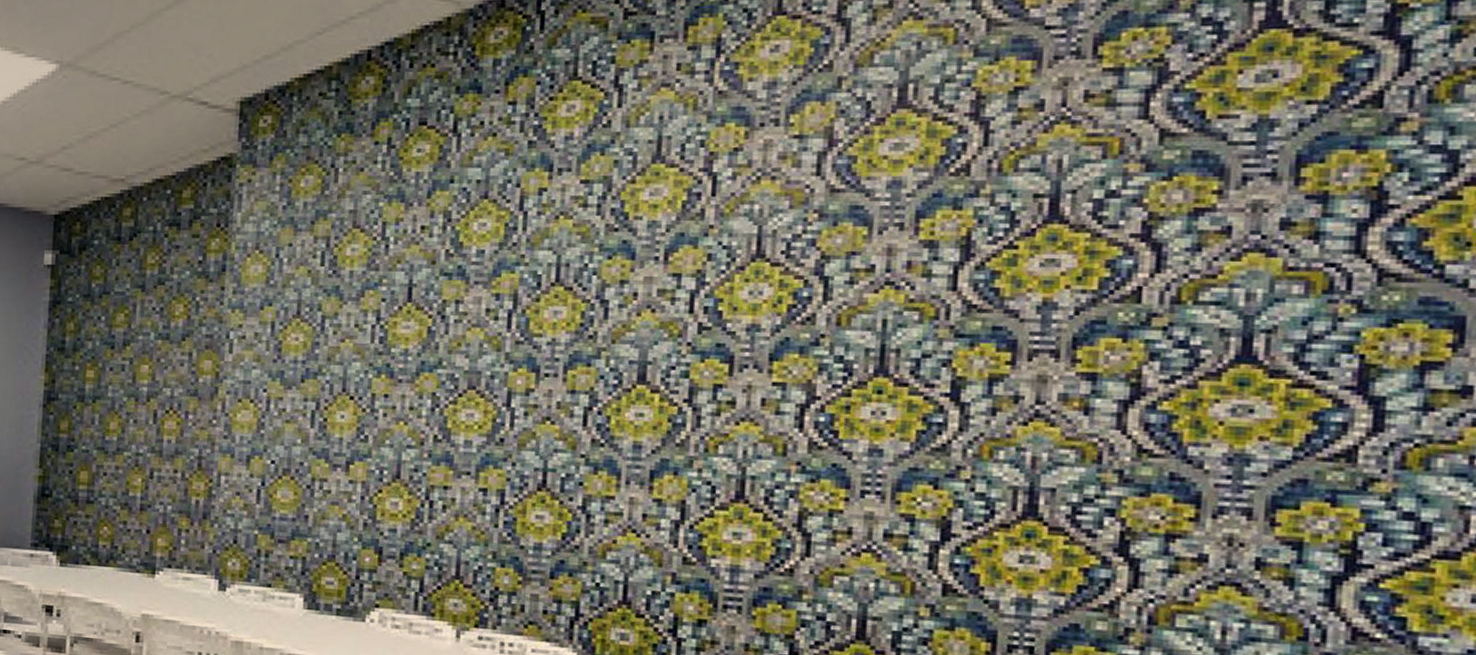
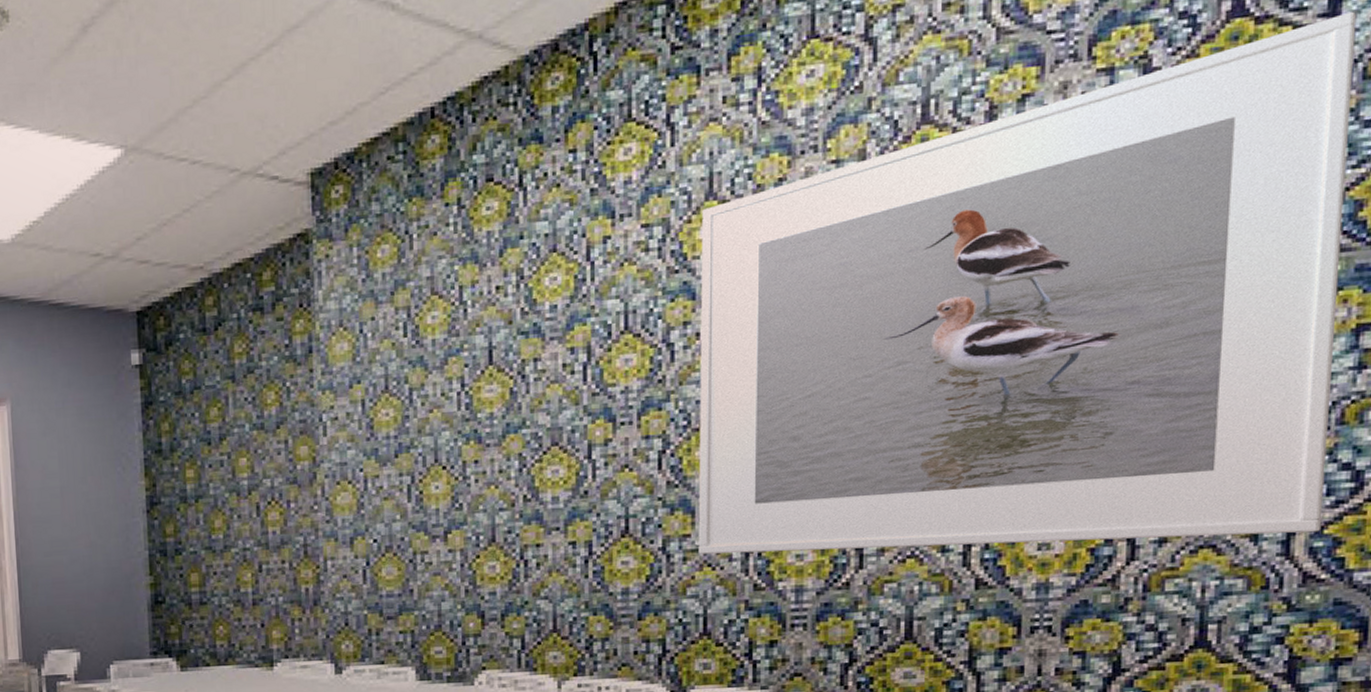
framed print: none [622,31,1420,585] -> present [698,11,1357,554]

